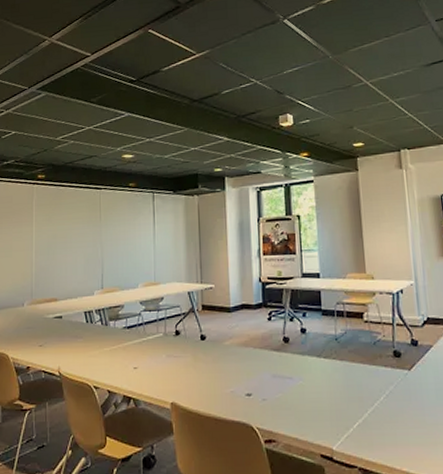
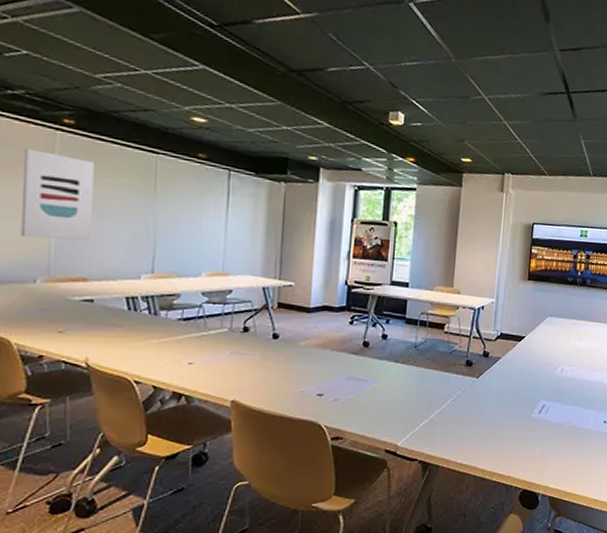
wall art: none [13,201,58,270] -> present [20,148,94,240]

